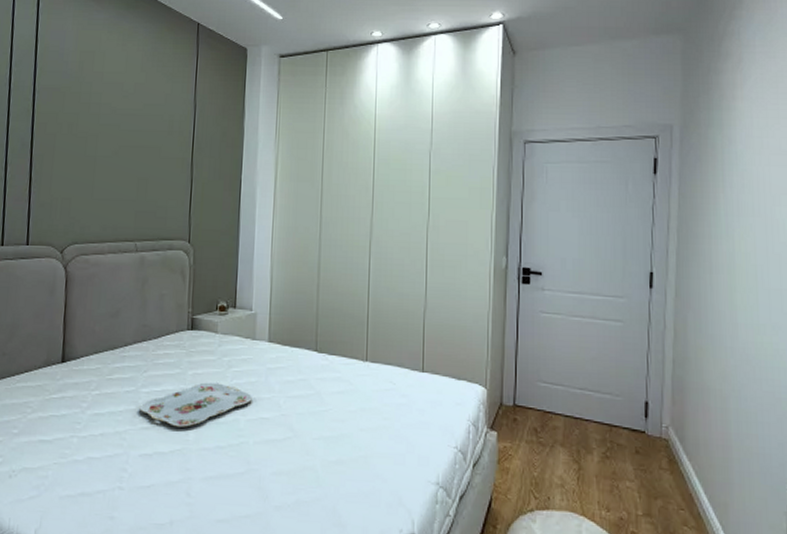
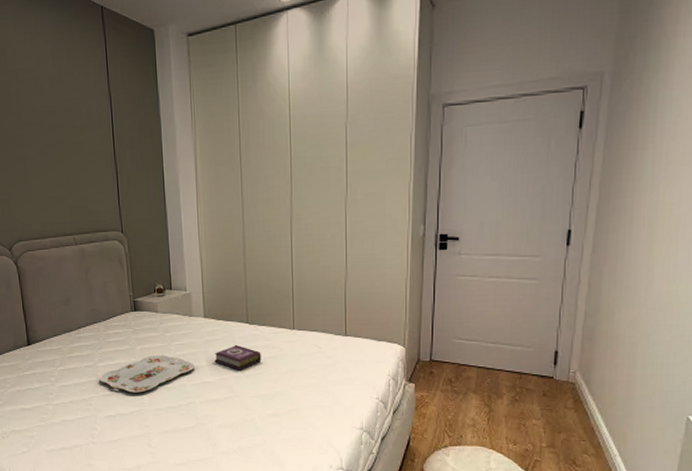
book: none [275,375,329,406] -> present [214,344,261,371]

